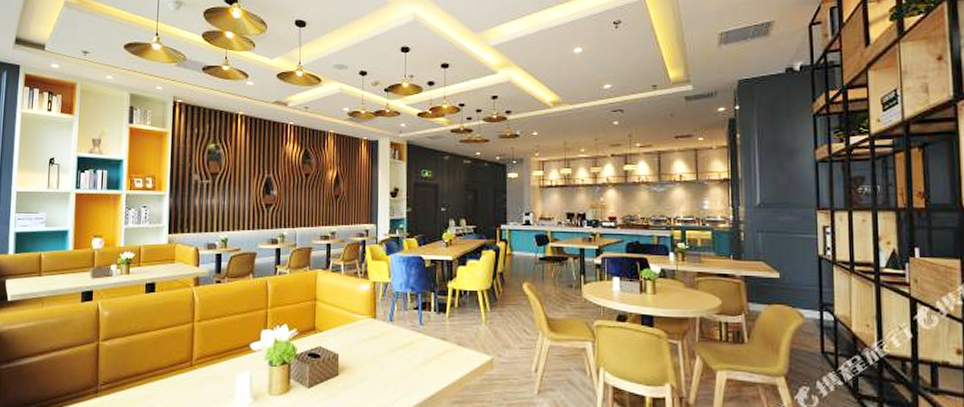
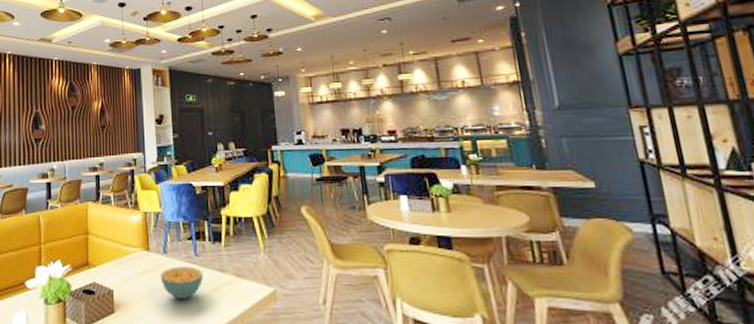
cereal bowl: none [385,333,427,365] -> present [160,265,204,300]

